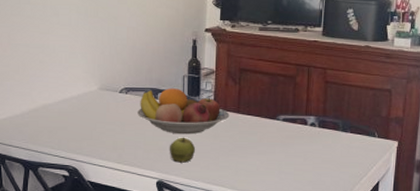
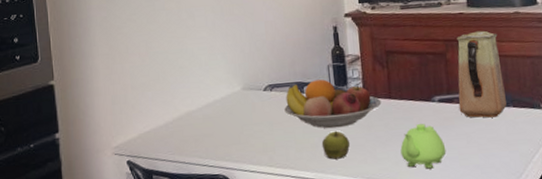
teapot: none [241,139,284,180] -> present [400,124,446,169]
vase: none [301,59,346,140] -> present [457,30,507,118]

